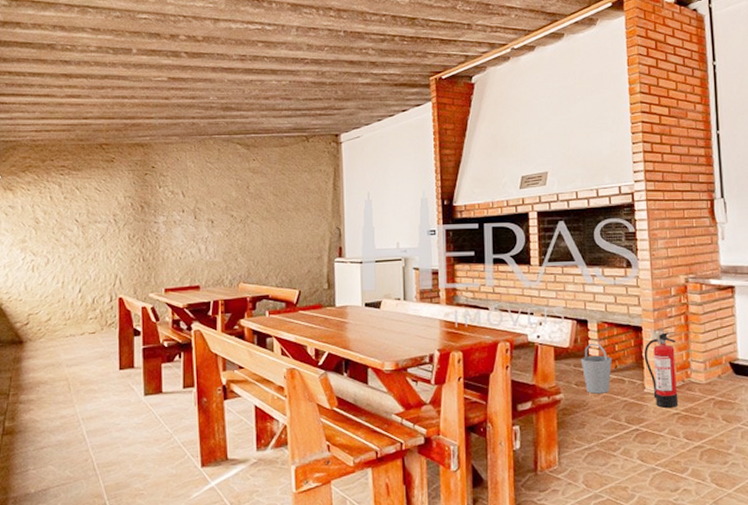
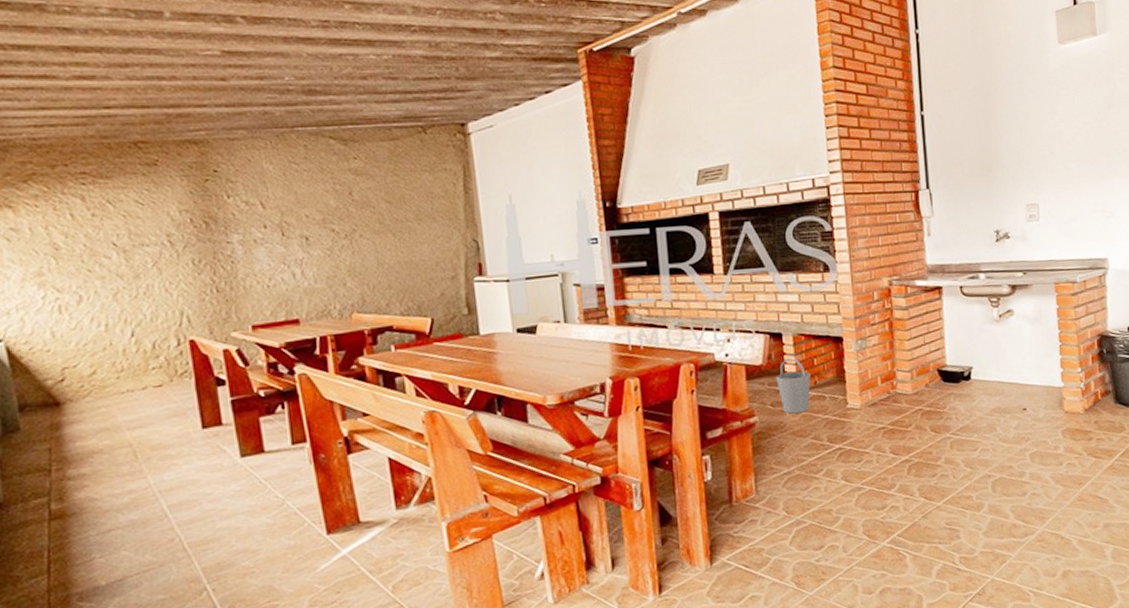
fire extinguisher: present [644,332,679,408] -> none [845,340,884,423]

